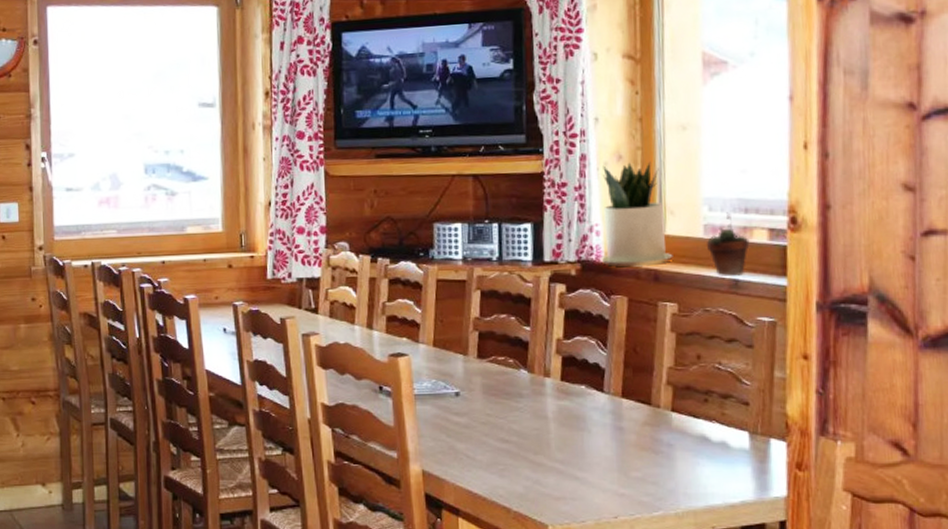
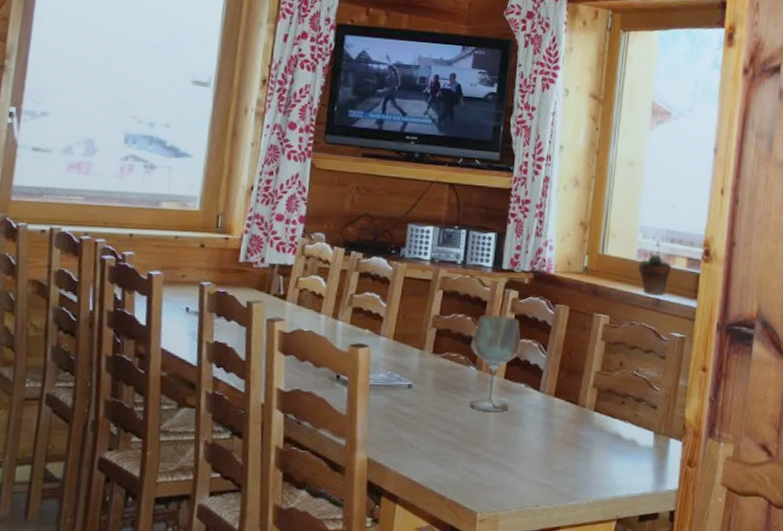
wine glass: none [518,312,577,417] -> present [469,314,522,411]
planter: present [601,161,673,267] -> none [551,188,611,281]

